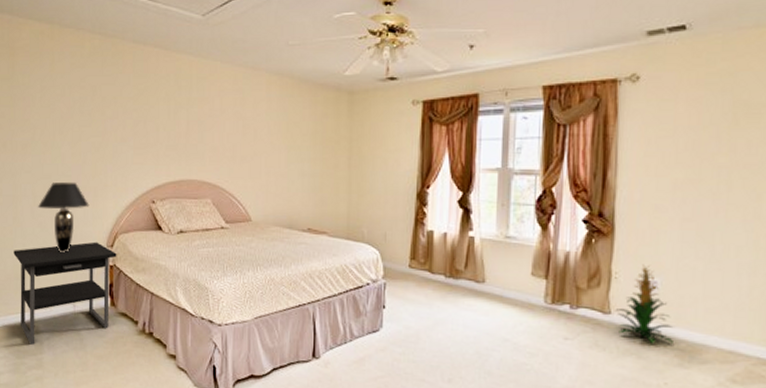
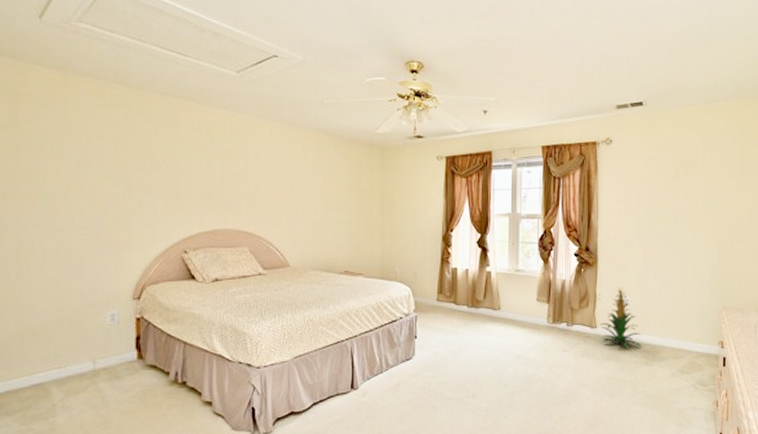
nightstand: present [13,241,117,345] -> none [17,295,145,408]
table lamp: present [38,181,90,252] -> none [49,234,112,308]

